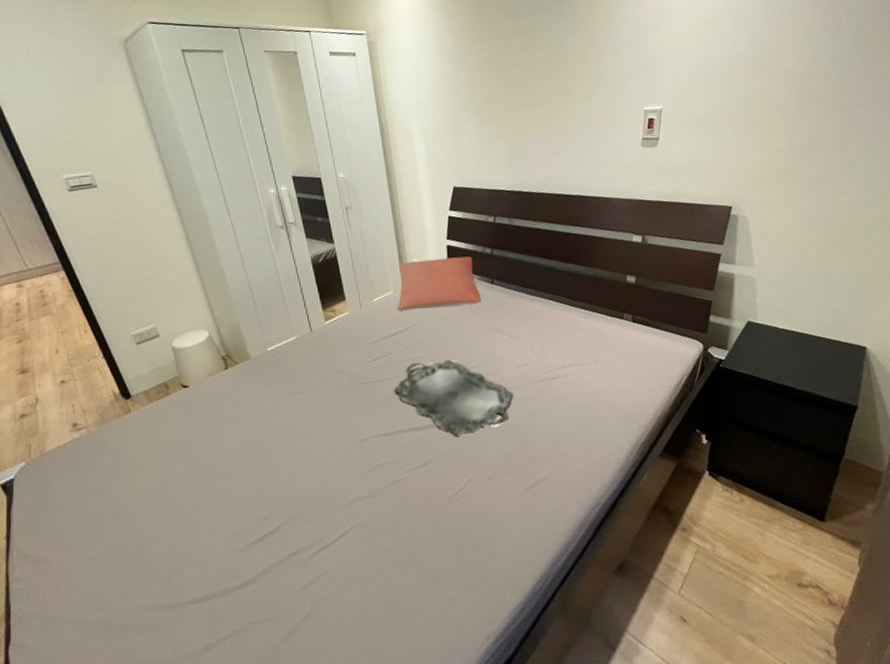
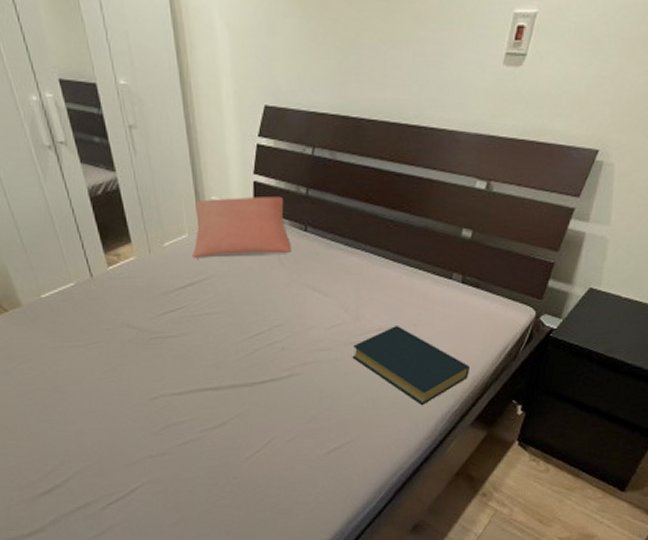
serving tray: present [393,360,514,435] -> none [188,317,321,397]
hardback book: none [541,362,651,438] -> present [352,325,470,406]

